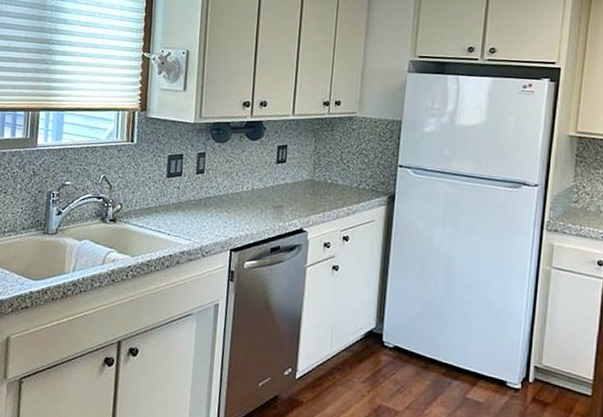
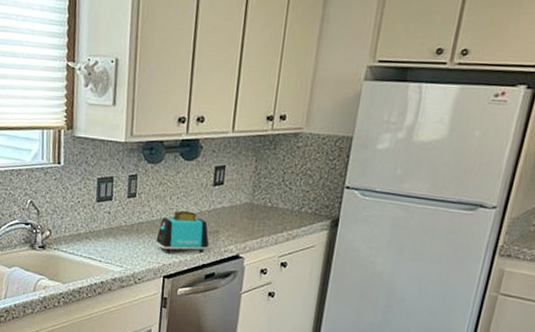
toaster: none [223,186,274,228] -> present [156,210,210,254]

